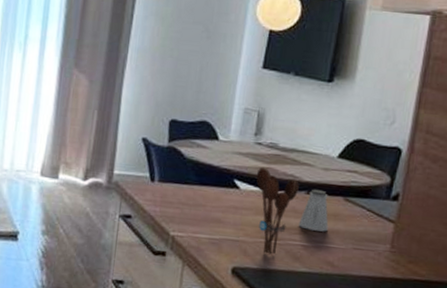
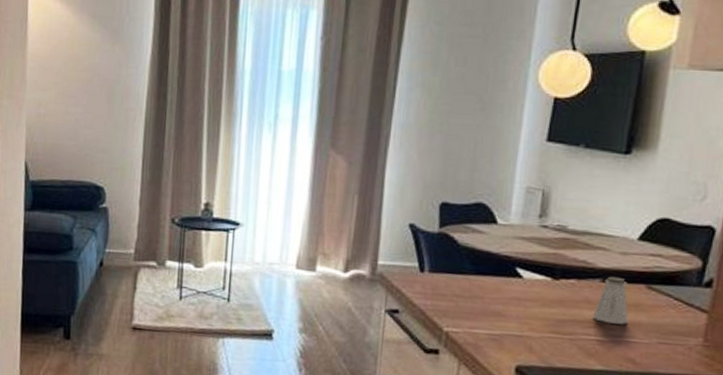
utensil holder: present [256,167,299,255] -> none [541,252,593,351]

